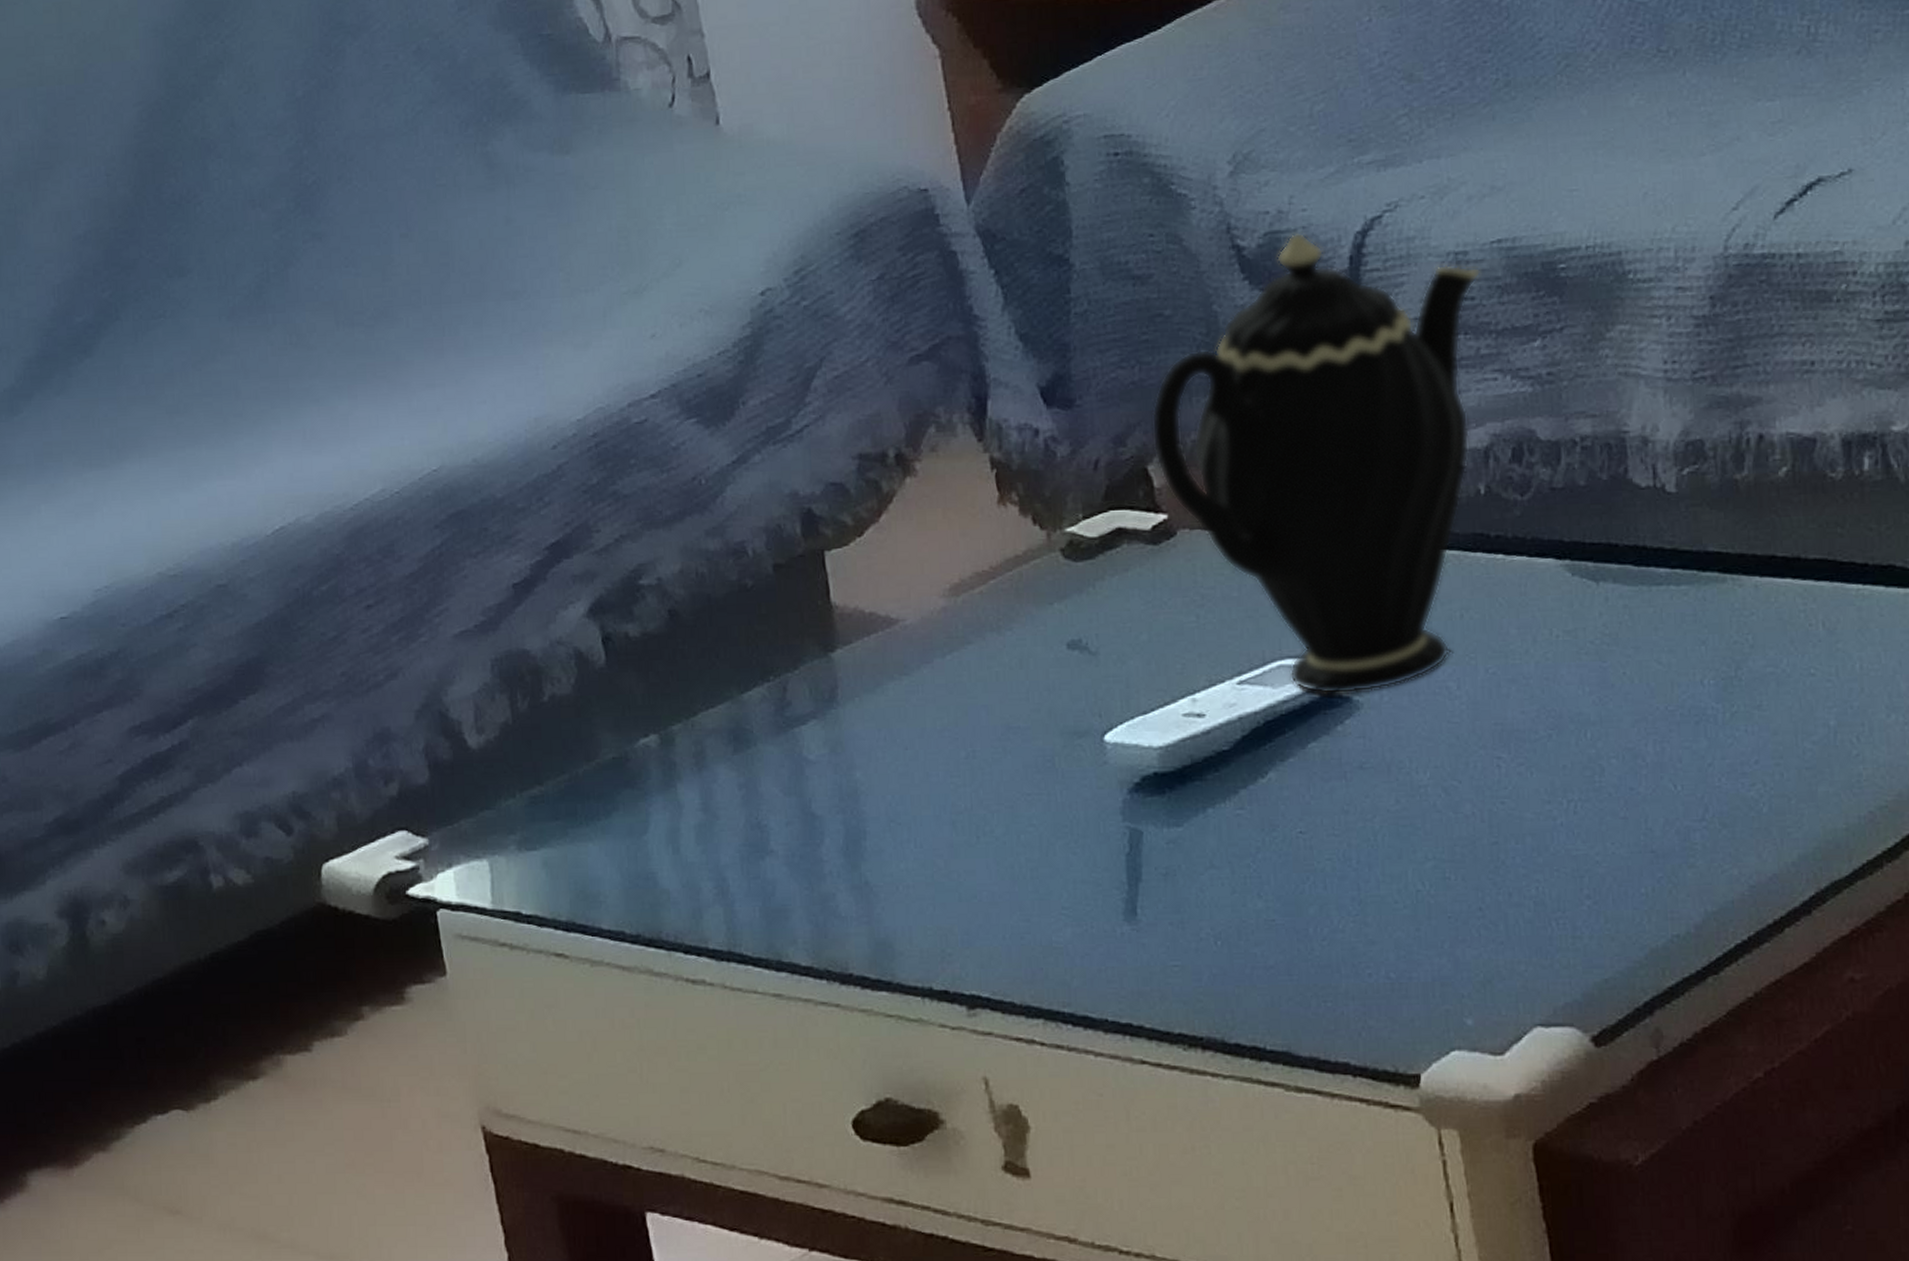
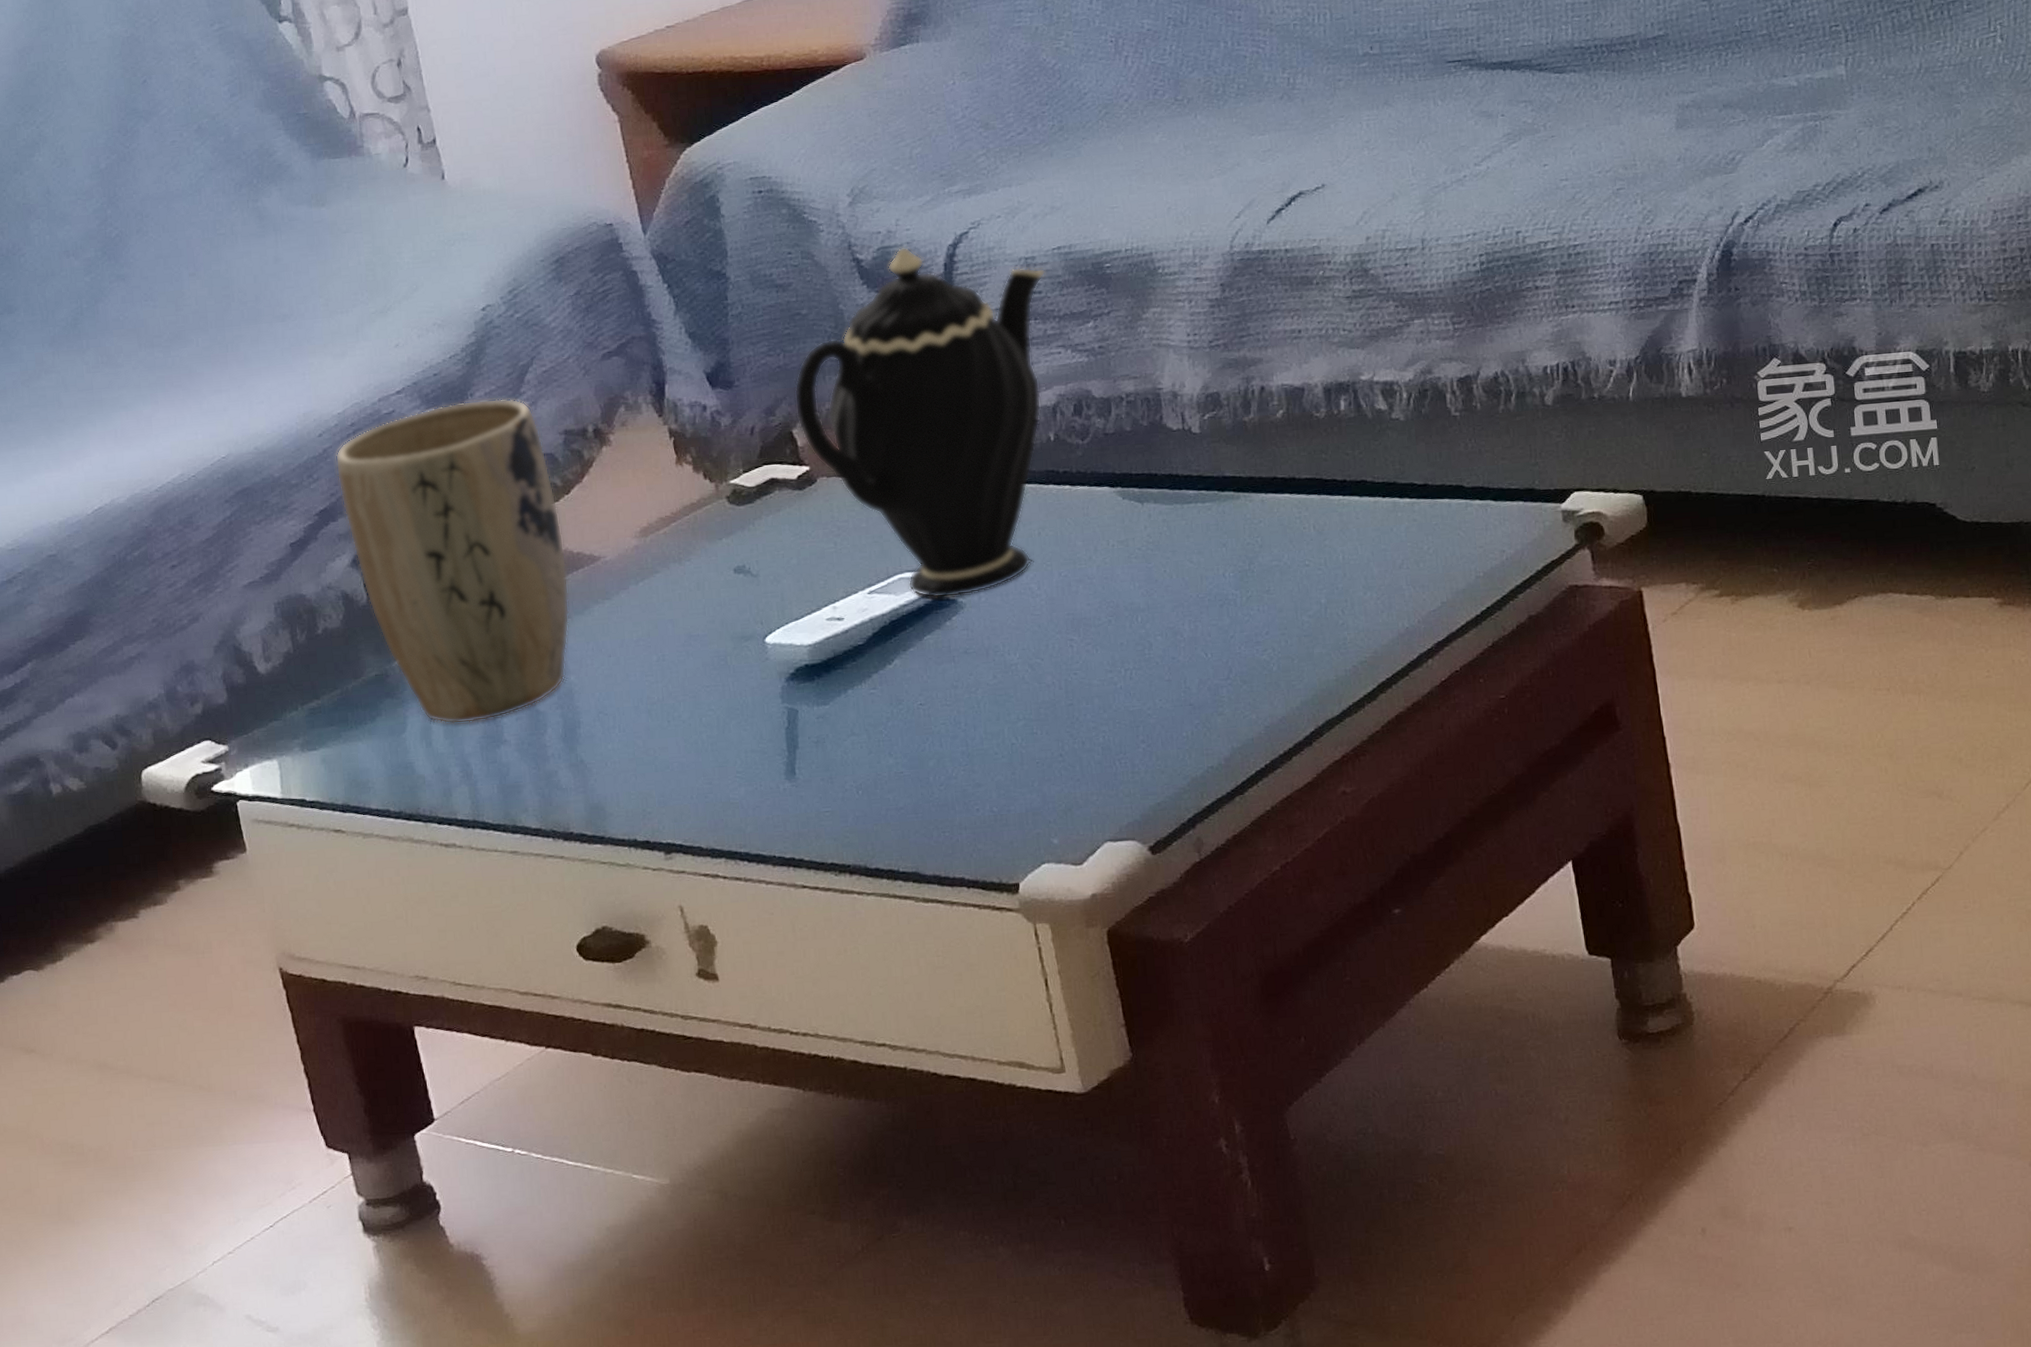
plant pot: none [572,409,858,827] -> present [335,398,570,725]

